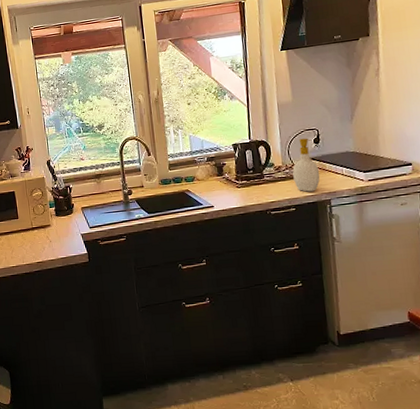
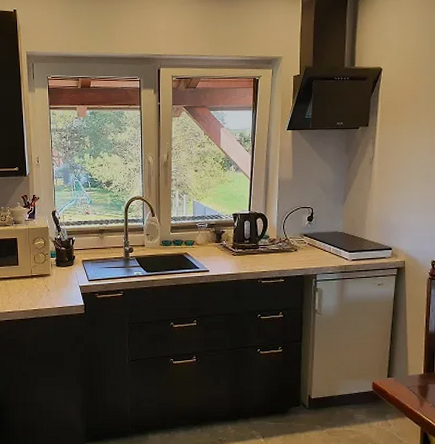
soap bottle: present [292,138,320,192] -> none [285,215,310,265]

